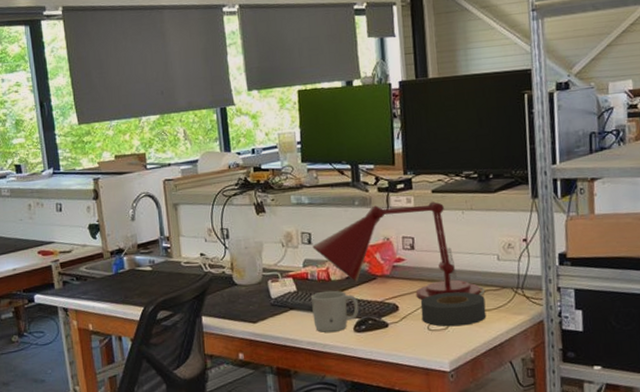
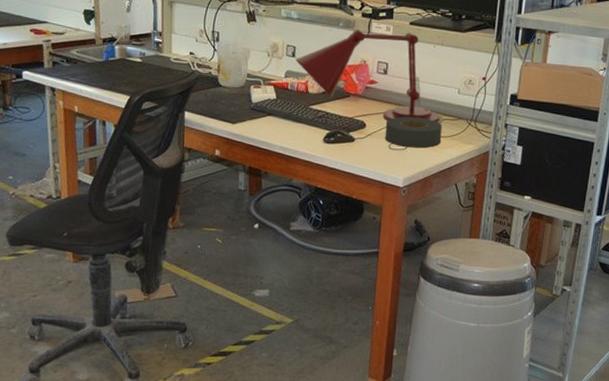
mug: present [310,290,359,332] -> none [287,102,331,140]

